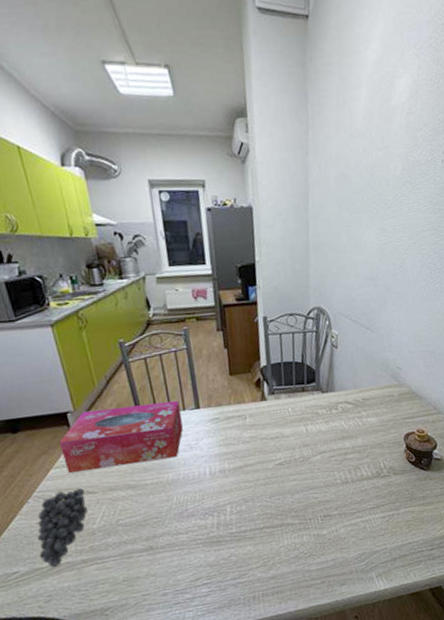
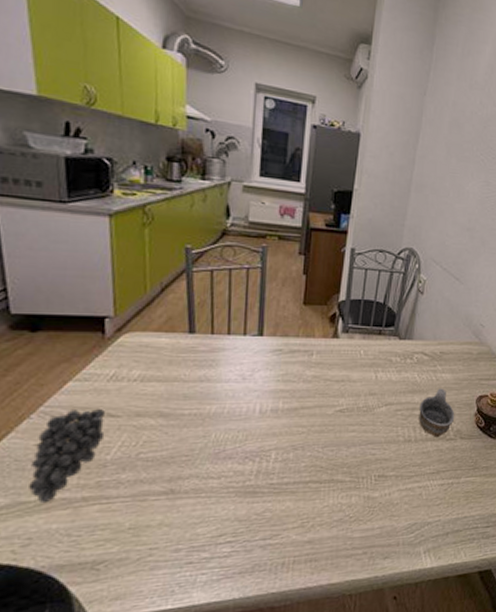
tissue box: present [58,400,183,473] -> none [86,319,241,390]
cup: none [351,431,386,476] -> present [419,388,455,437]

